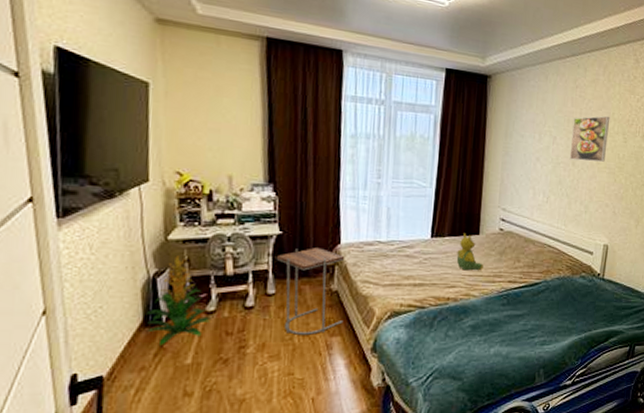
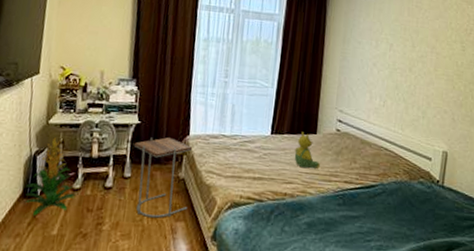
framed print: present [569,116,610,162] -> none [406,25,447,69]

